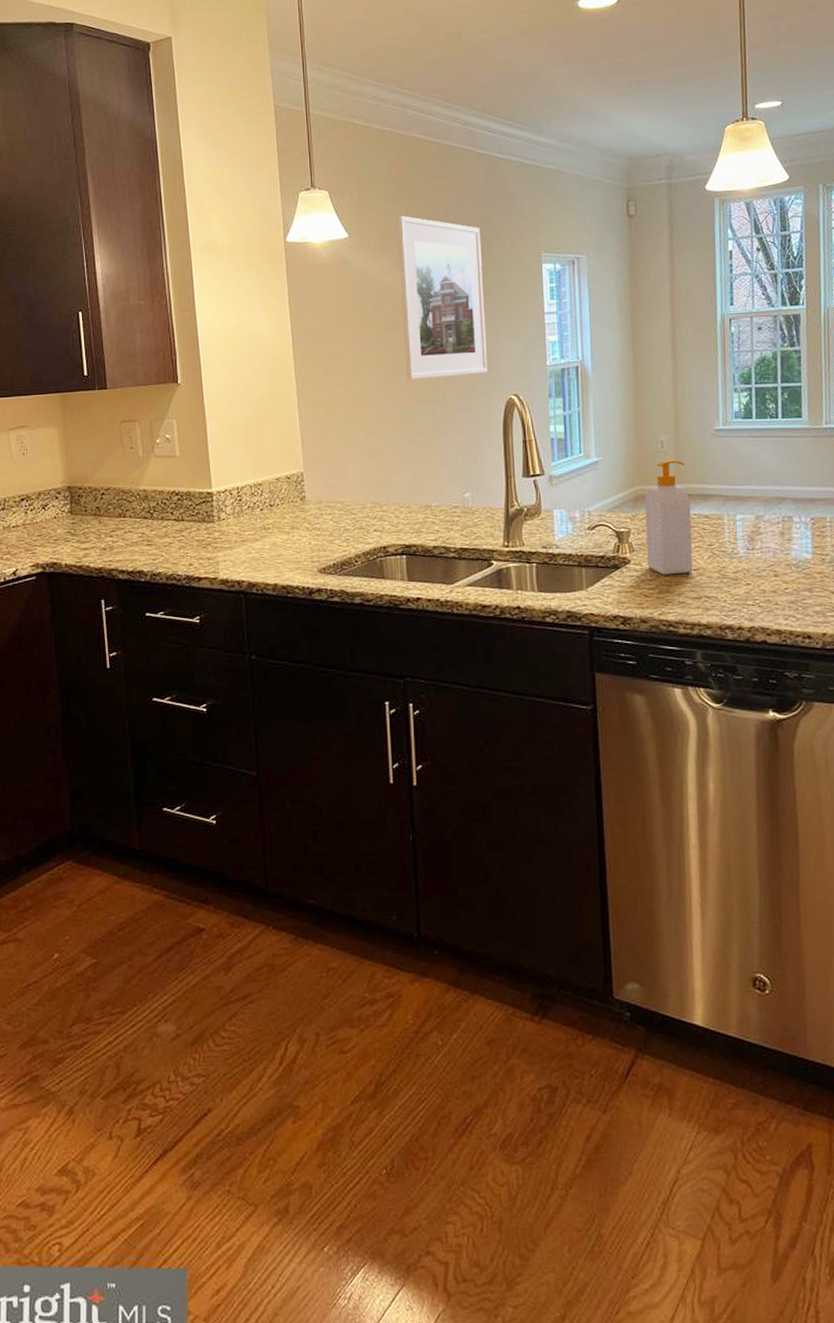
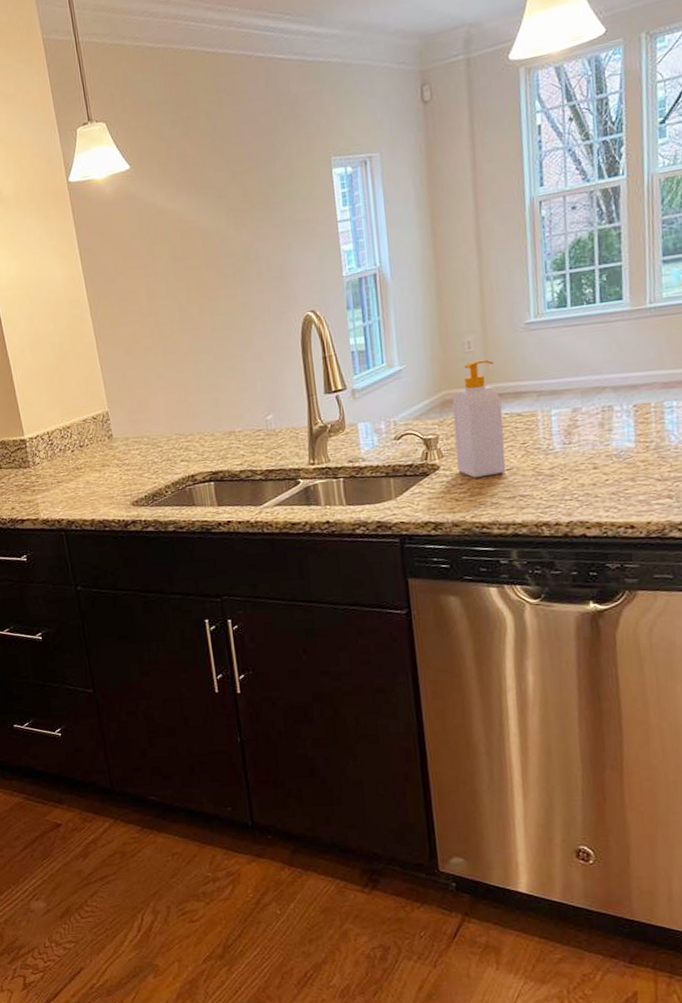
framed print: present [397,215,487,380] -> none [177,137,282,309]

